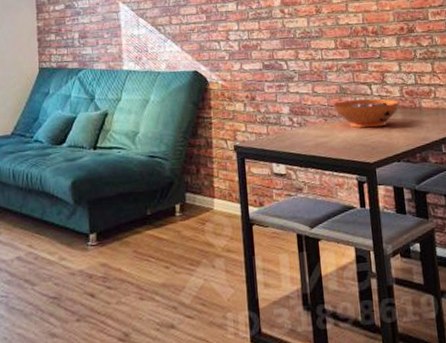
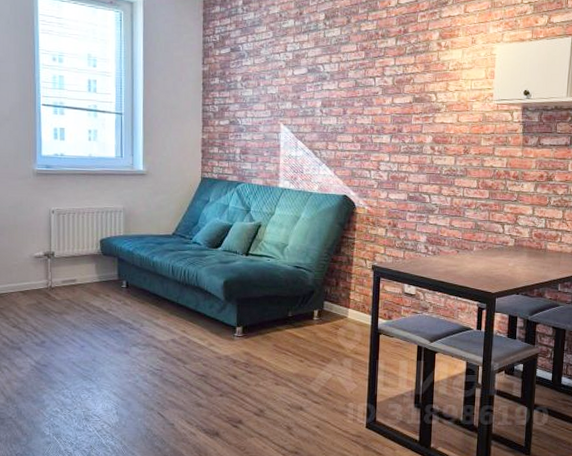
decorative bowl: present [333,98,400,128] -> none [467,236,527,263]

